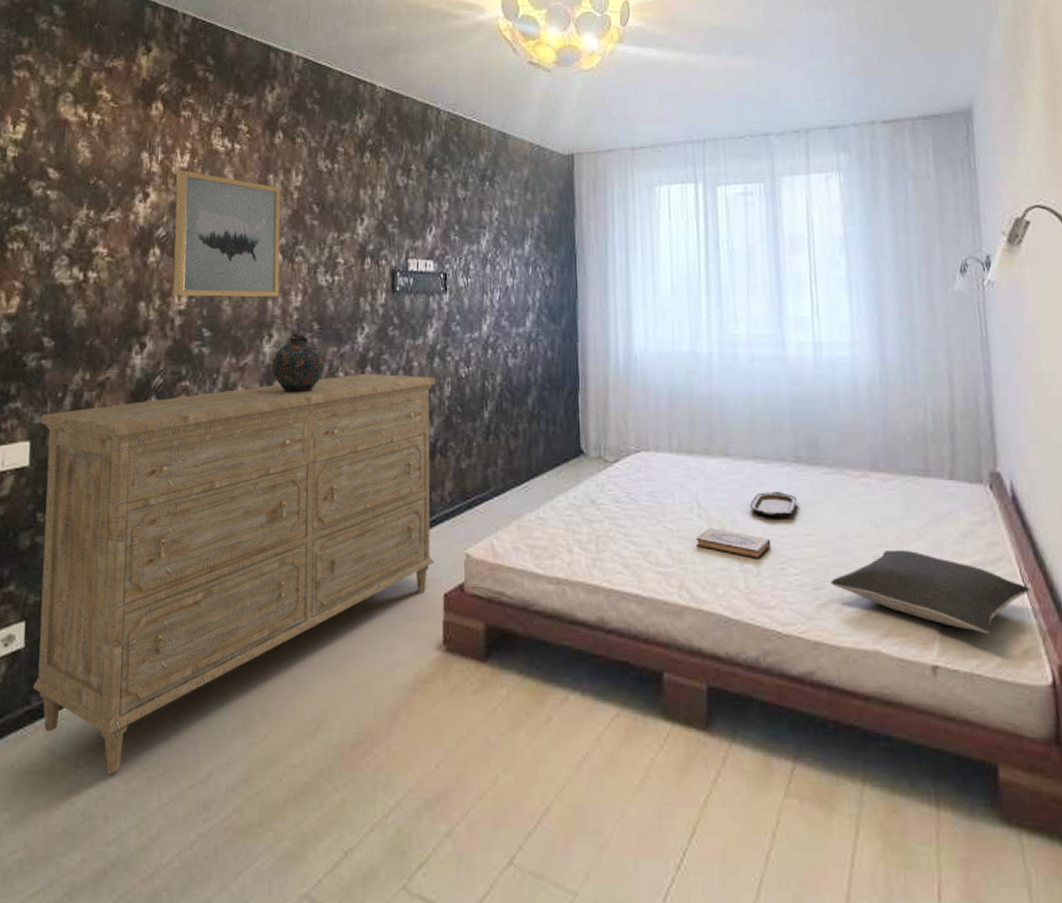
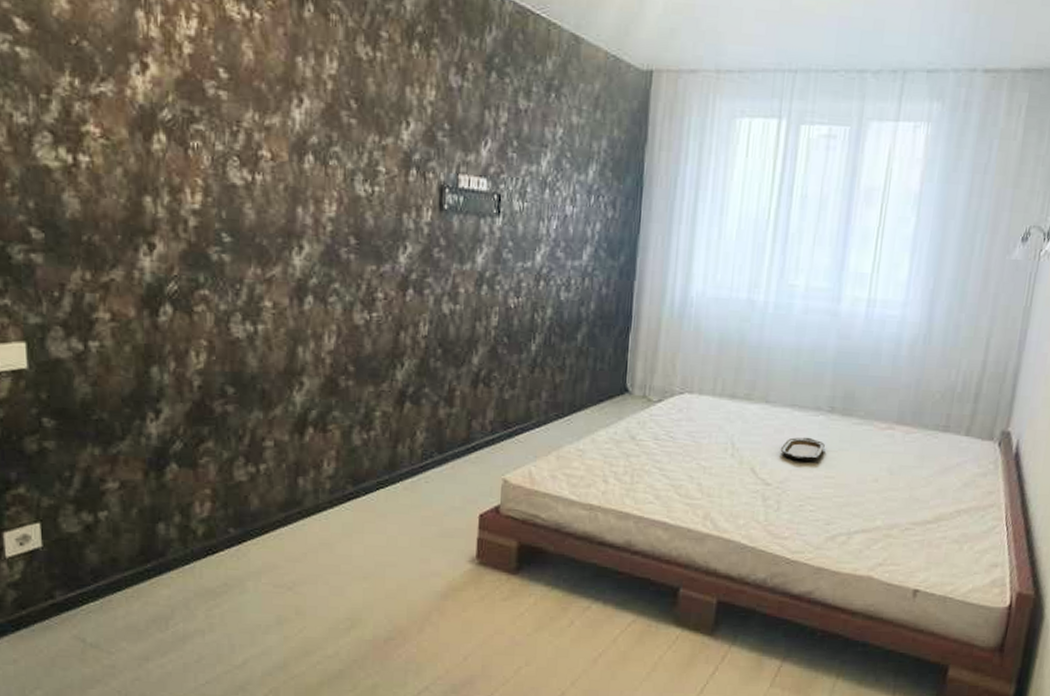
dresser: present [33,373,436,774] -> none [37,295,483,660]
wall art: present [173,171,281,297] -> none [182,39,312,204]
snuff bottle: present [272,332,324,393] -> none [303,245,361,312]
hardback book: present [695,528,771,559] -> none [725,467,795,496]
pillow: present [830,549,1030,634] -> none [841,493,1010,566]

